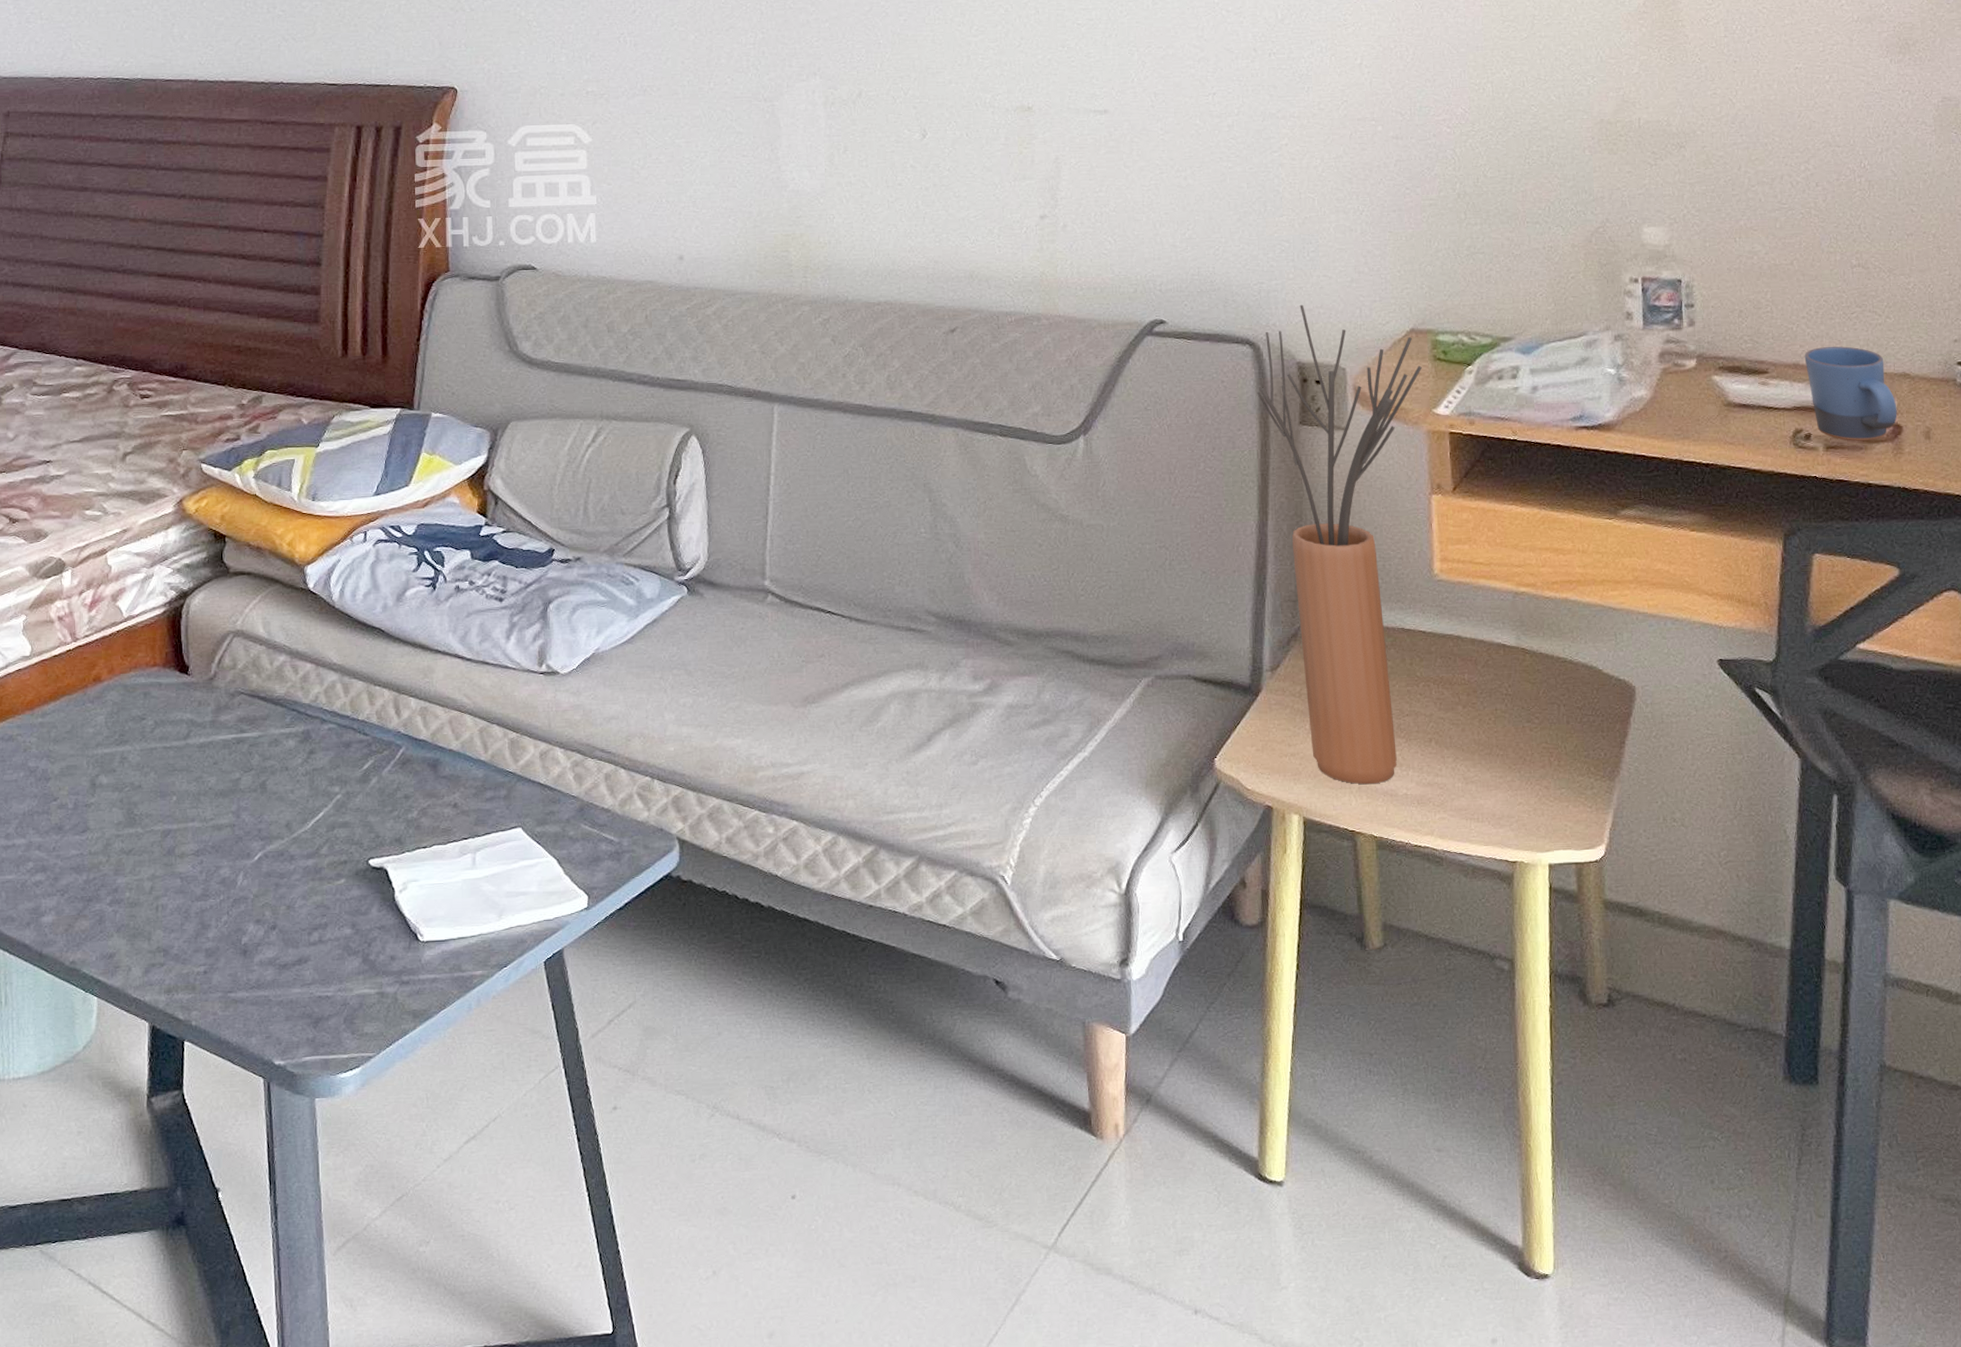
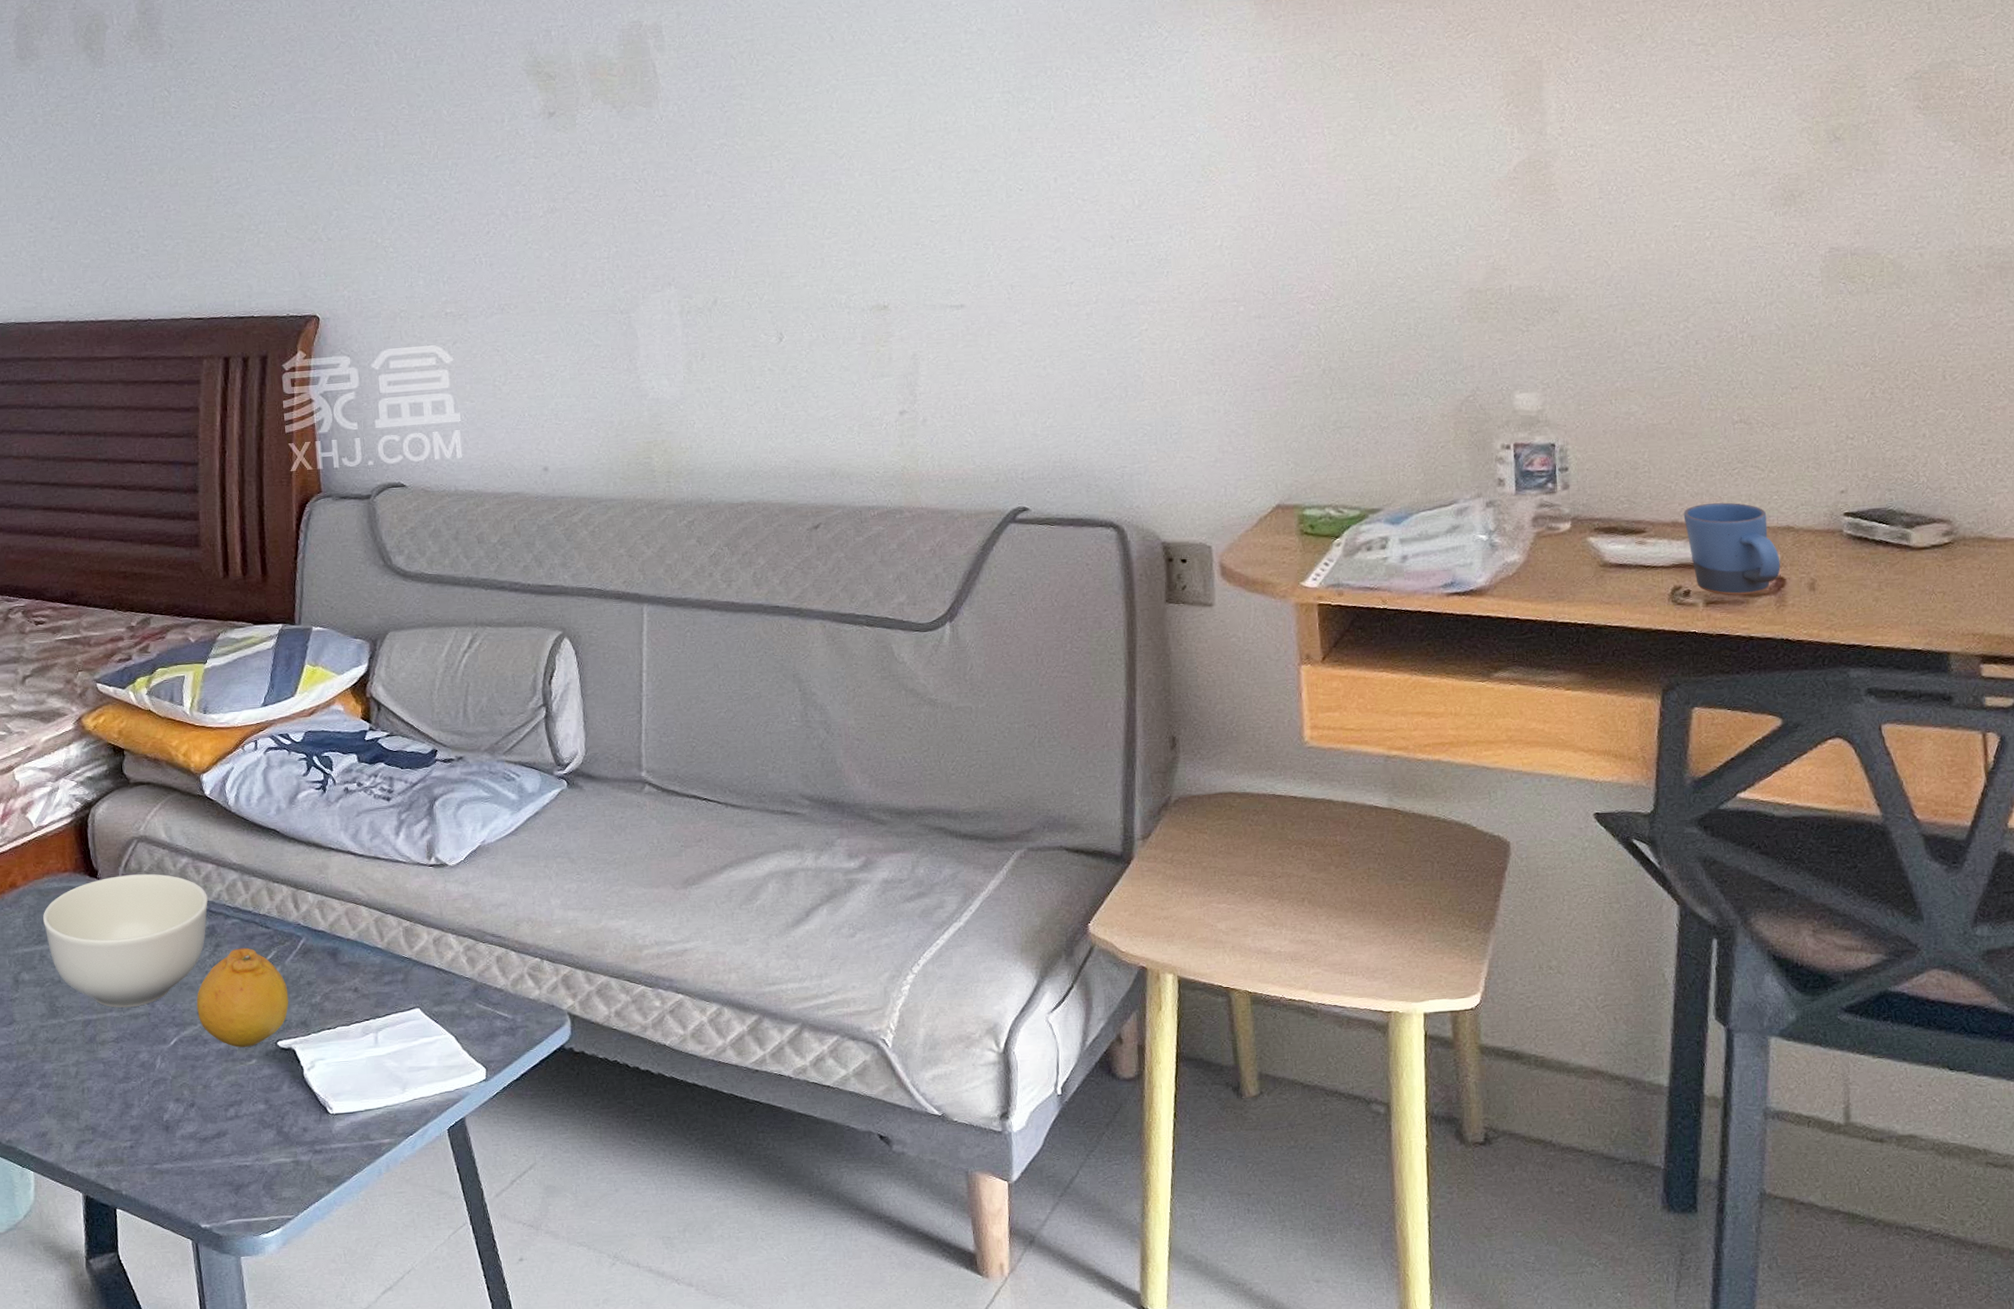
bowl: none [126,671,305,818] -> present [42,873,209,1008]
fruit: none [285,755,384,865] -> present [196,947,289,1048]
vase: present [1257,304,1422,785] -> none [1122,486,1289,944]

